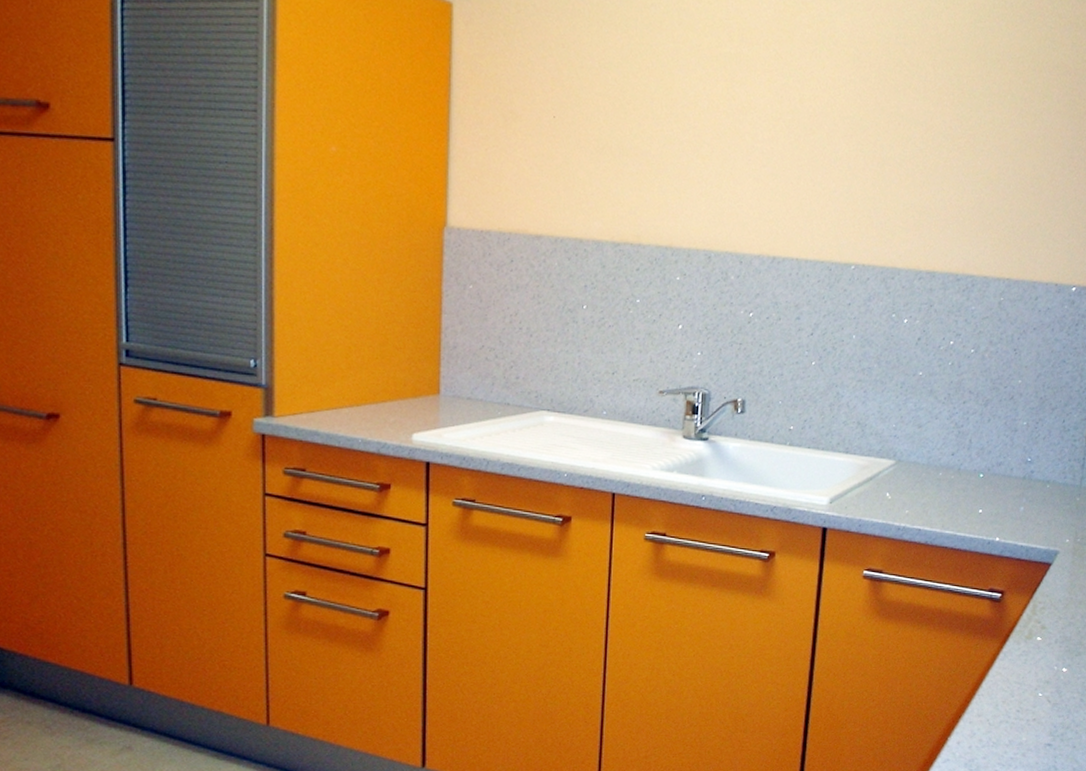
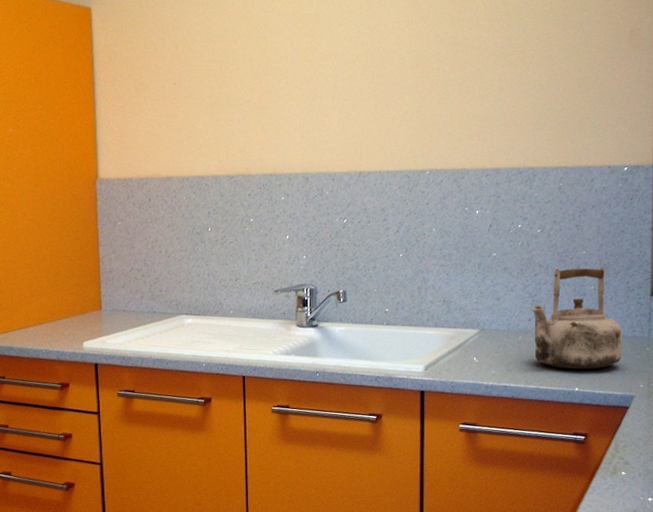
kettle: none [954,397,1053,518] -> present [530,267,623,370]

